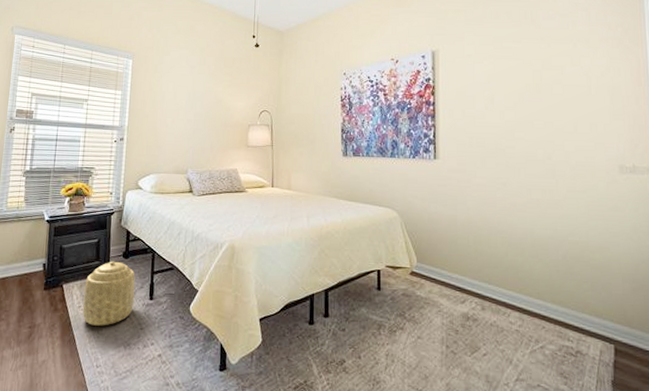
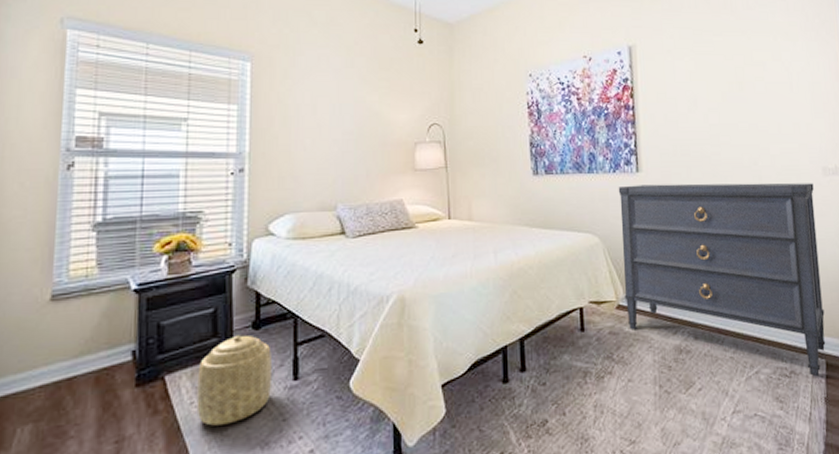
dresser: none [416,170,615,360] -> present [618,183,826,377]

